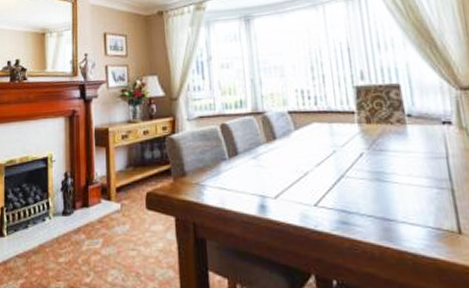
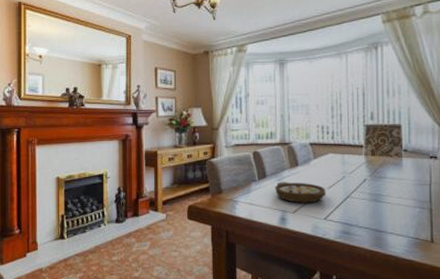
bowl: none [250,159,315,186] -> present [275,182,327,203]

